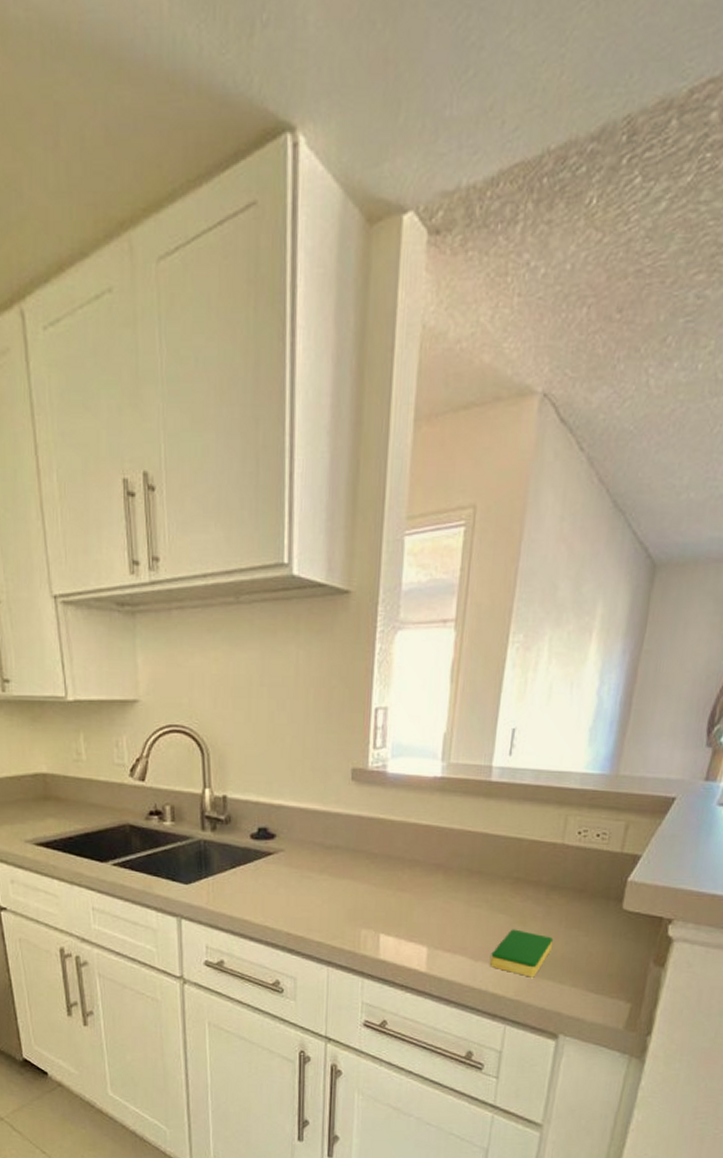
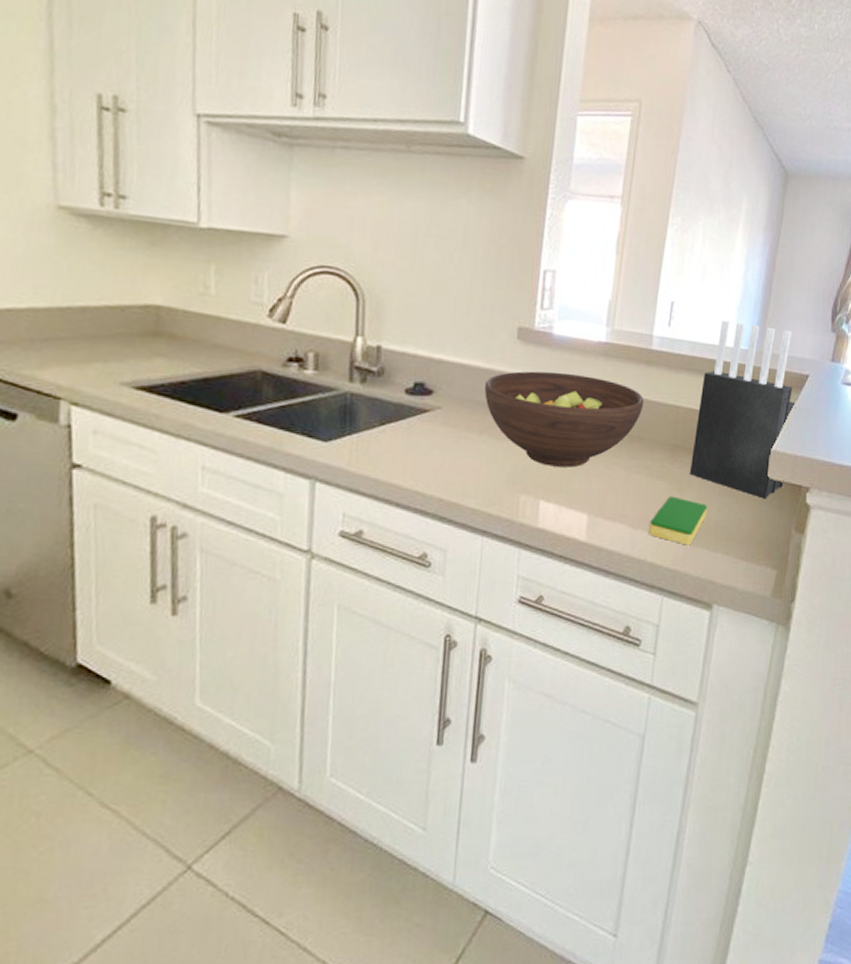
fruit bowl: none [322,810,484,903] -> present [484,371,645,468]
knife block: none [534,743,659,932] -> present [690,320,796,499]

